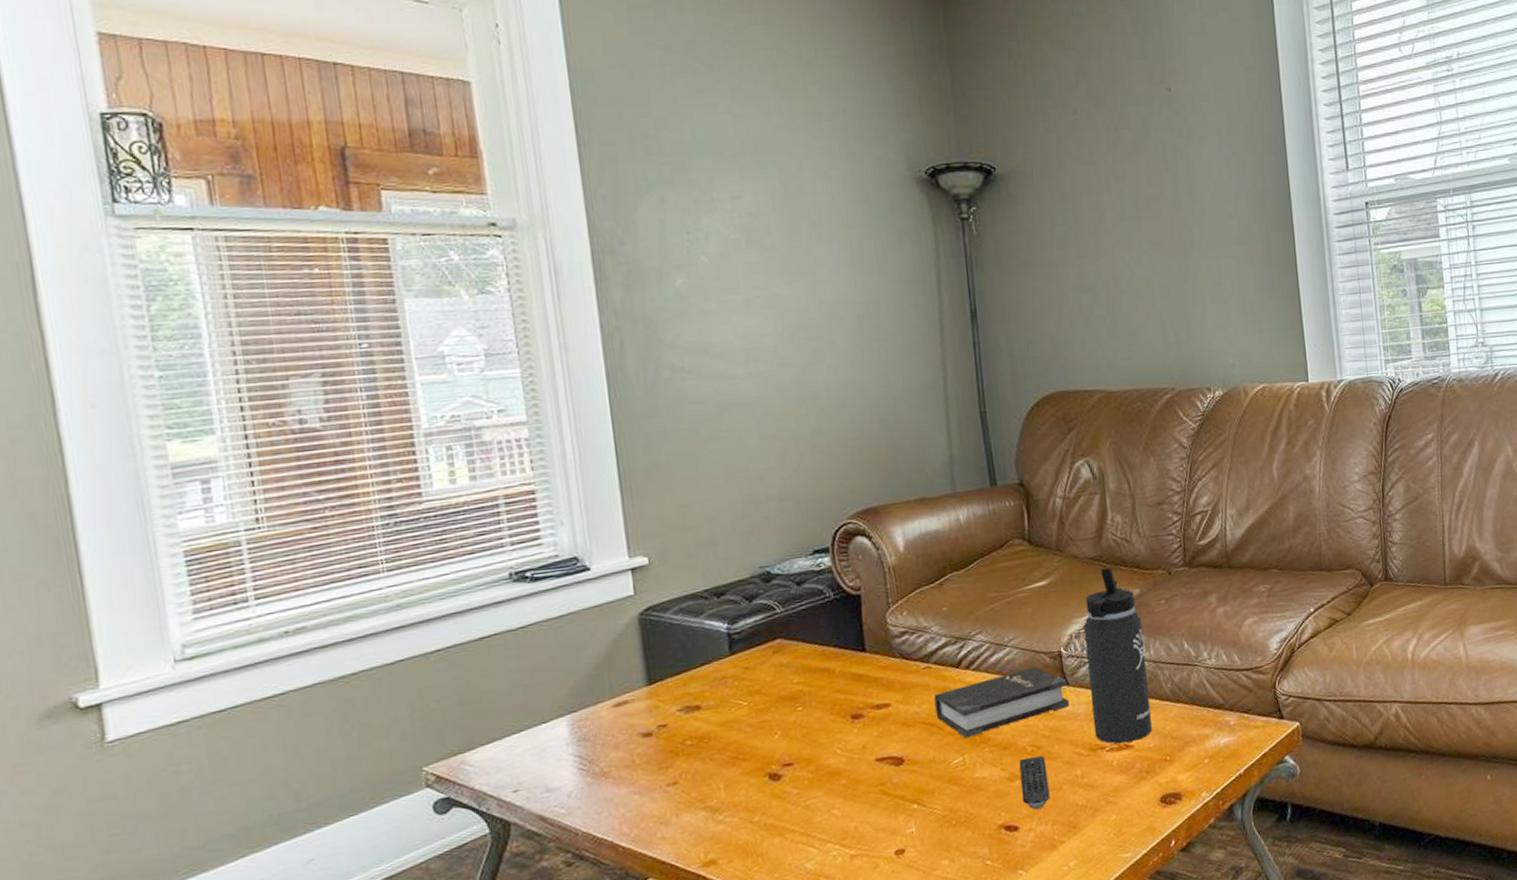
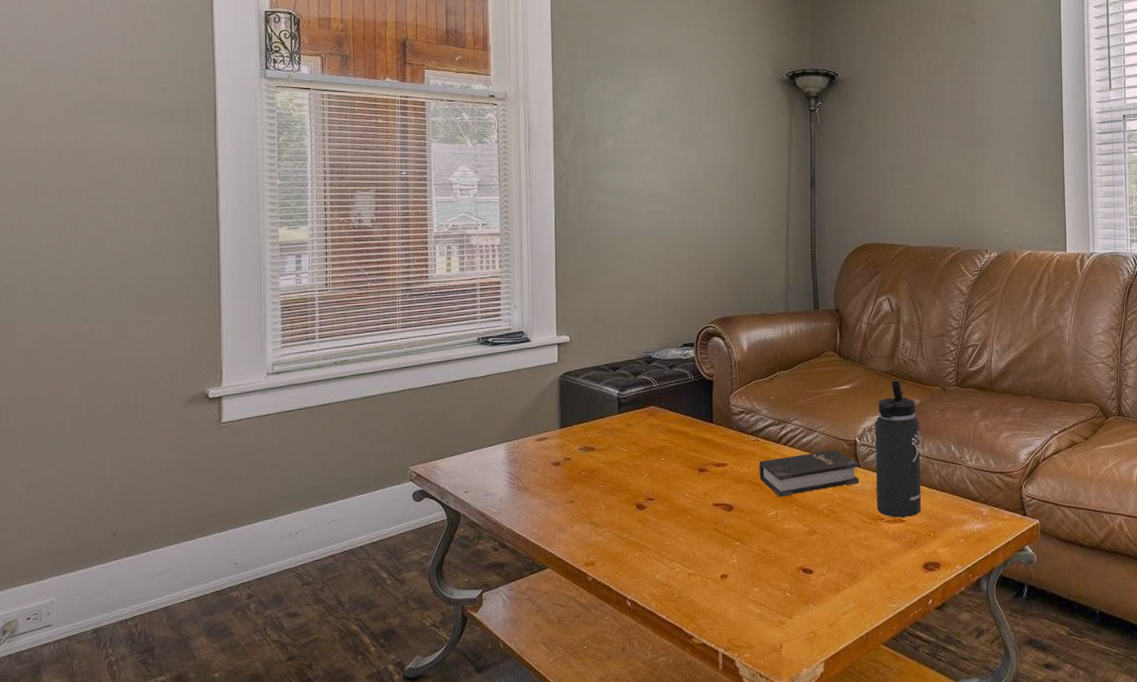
remote control: present [1019,755,1050,810] -> none [817,518,839,559]

